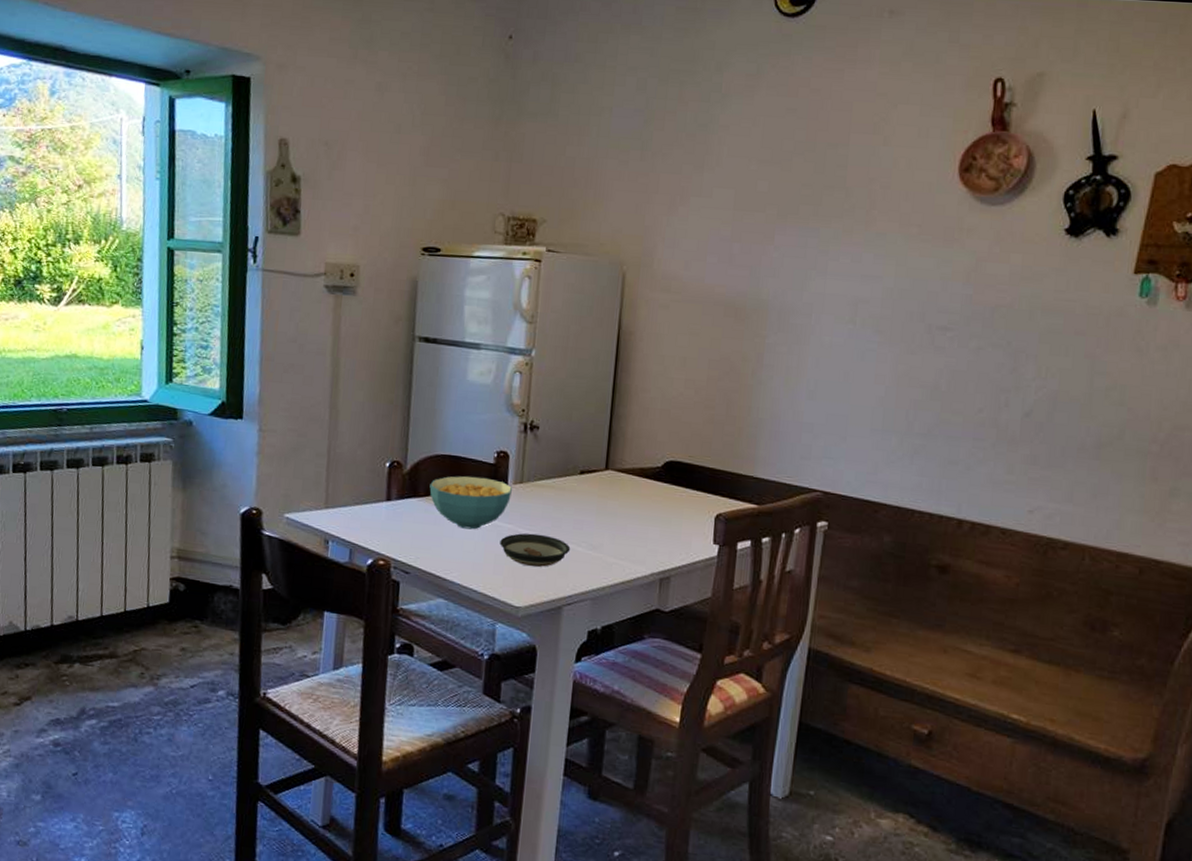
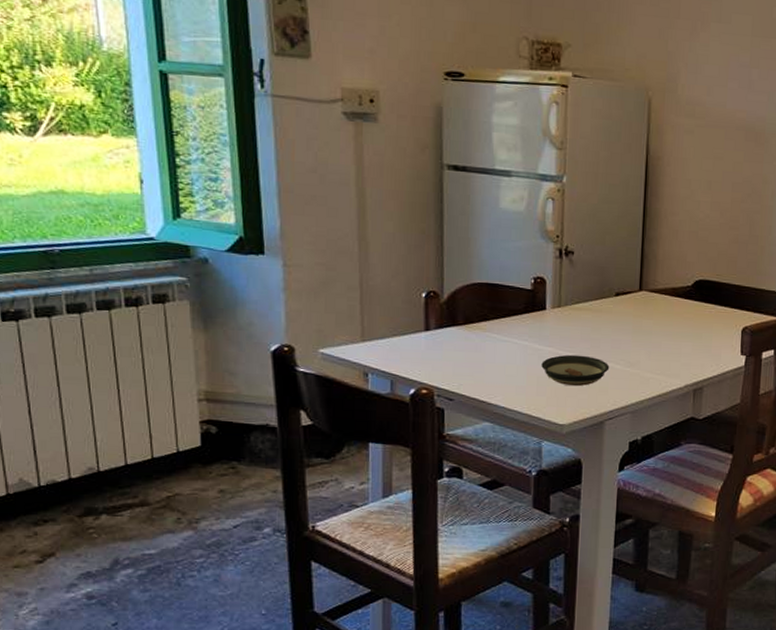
cereal bowl: present [429,476,513,530] -> none [468,302,552,354]

